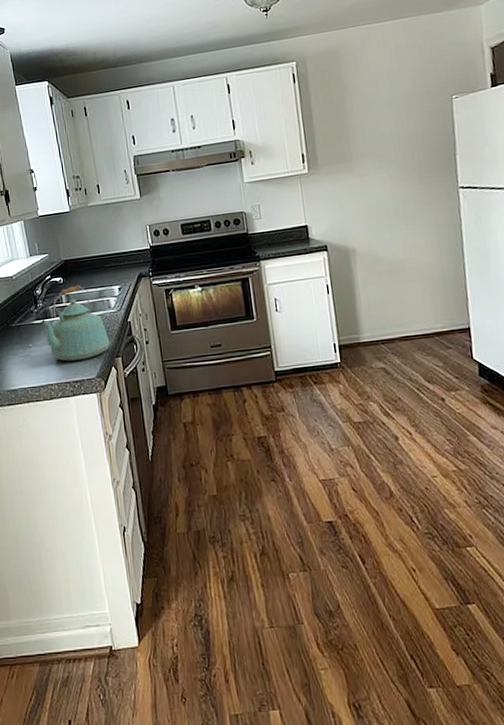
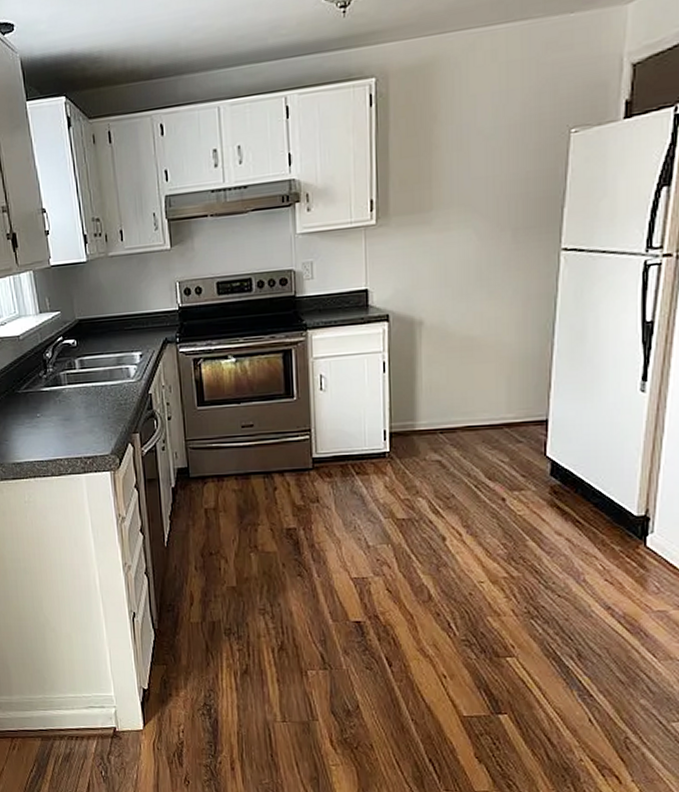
kettle: present [40,284,110,362] -> none [50,348,127,435]

